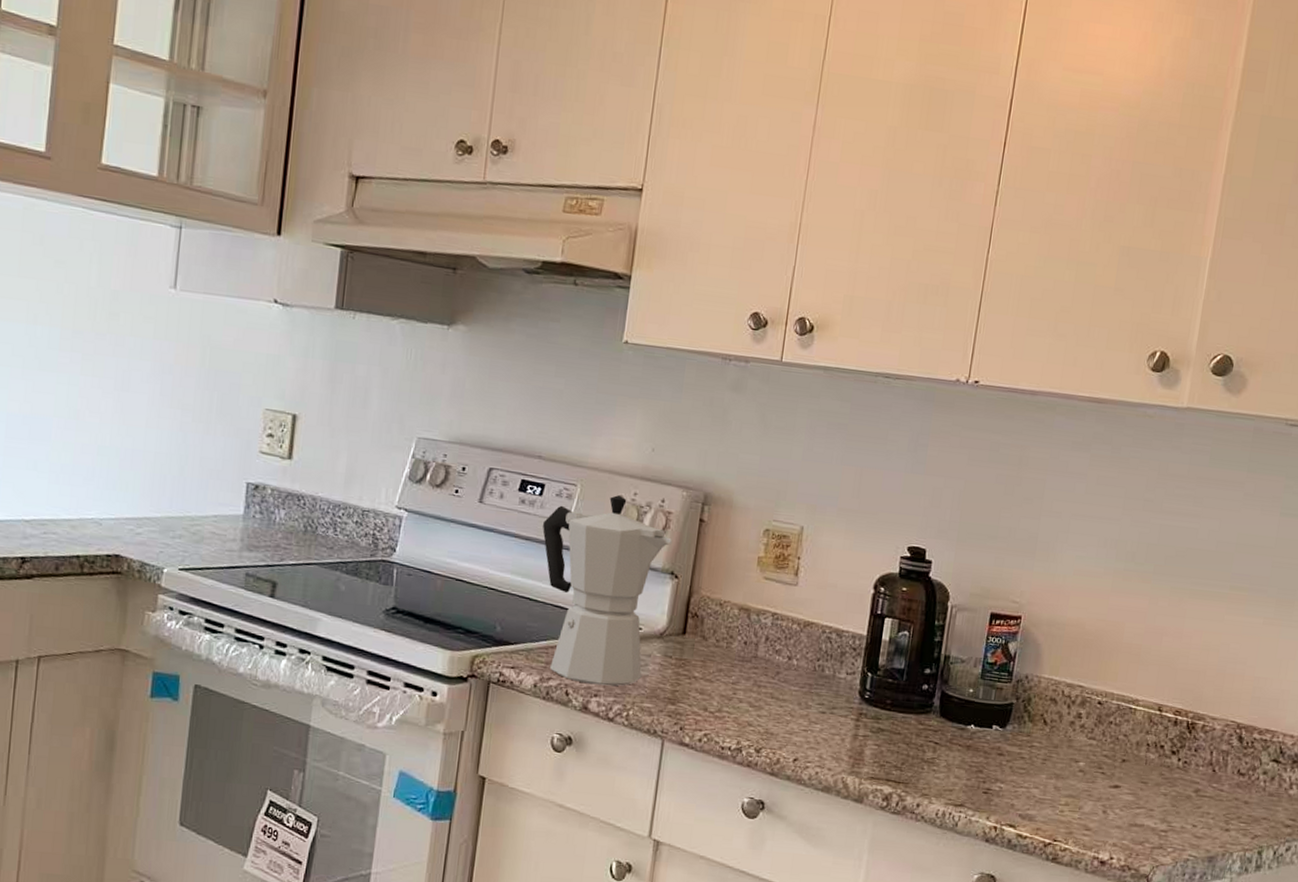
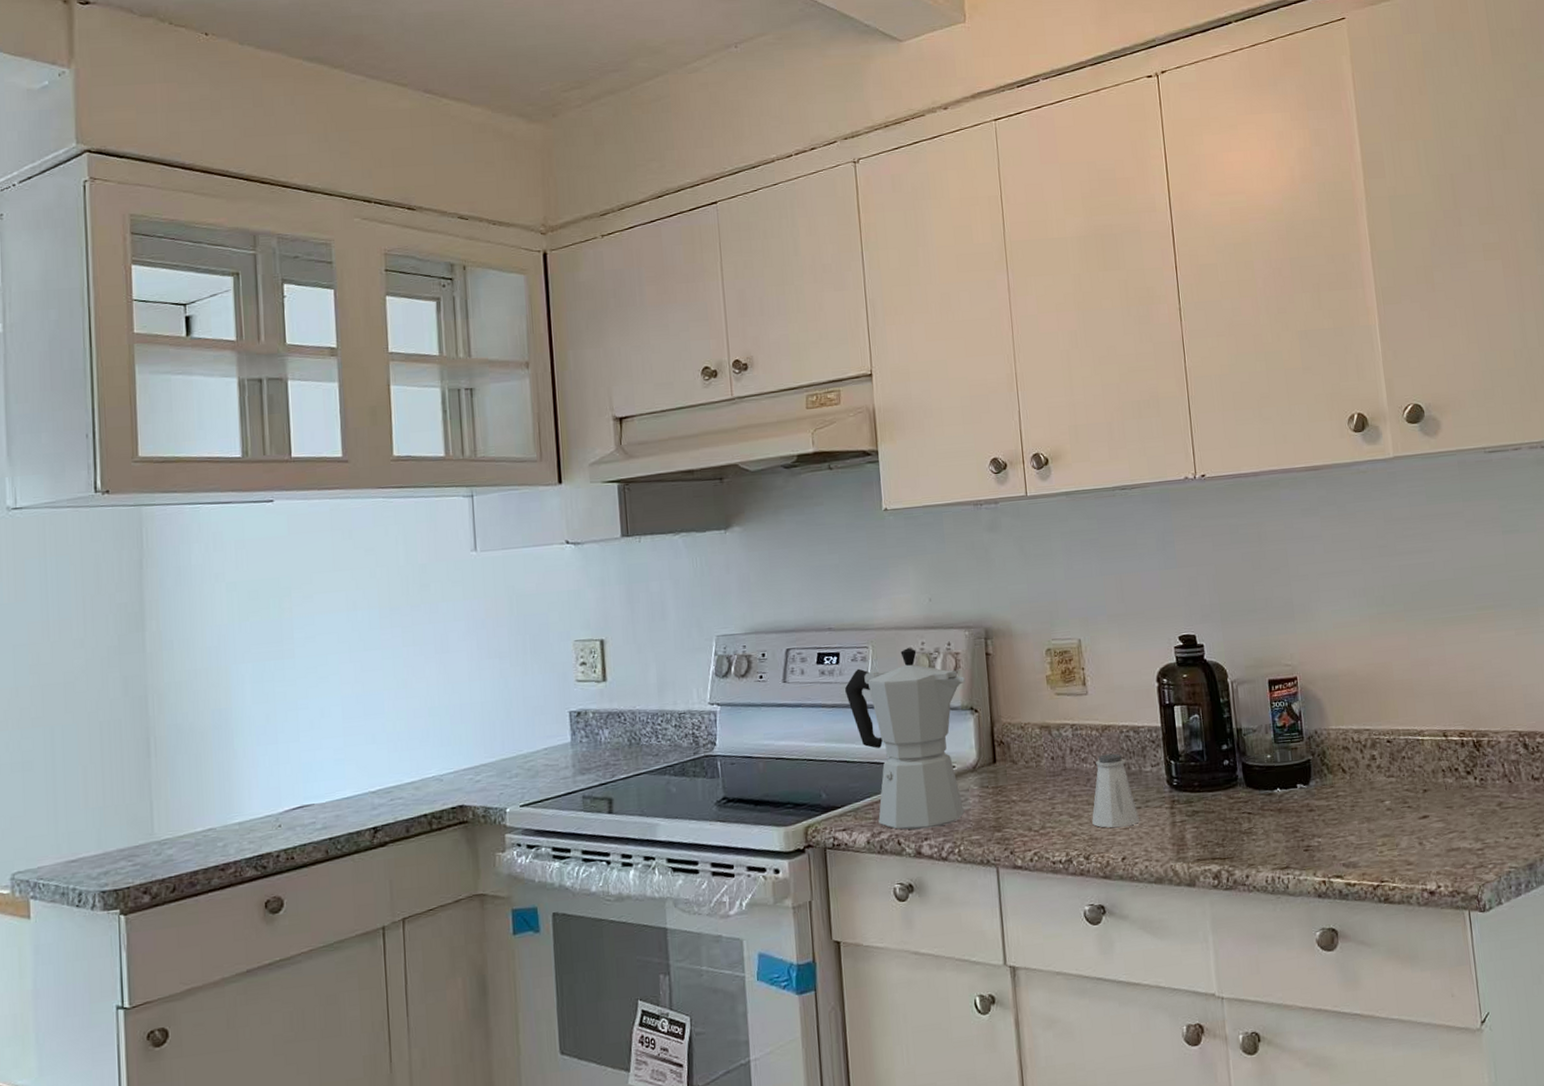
saltshaker: none [771,650,822,729] -> present [1092,753,1141,828]

